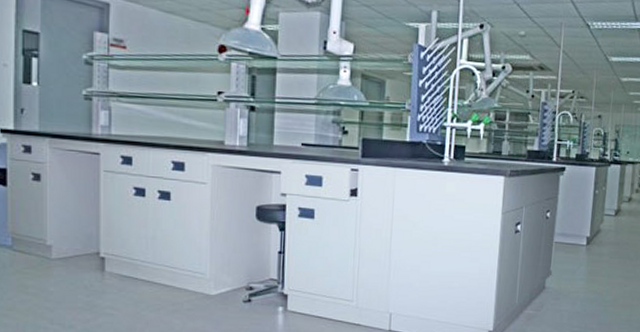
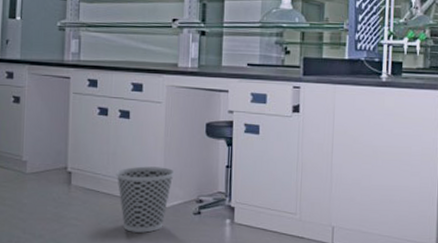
wastebasket: none [156,251,222,322] -> present [116,166,174,233]

